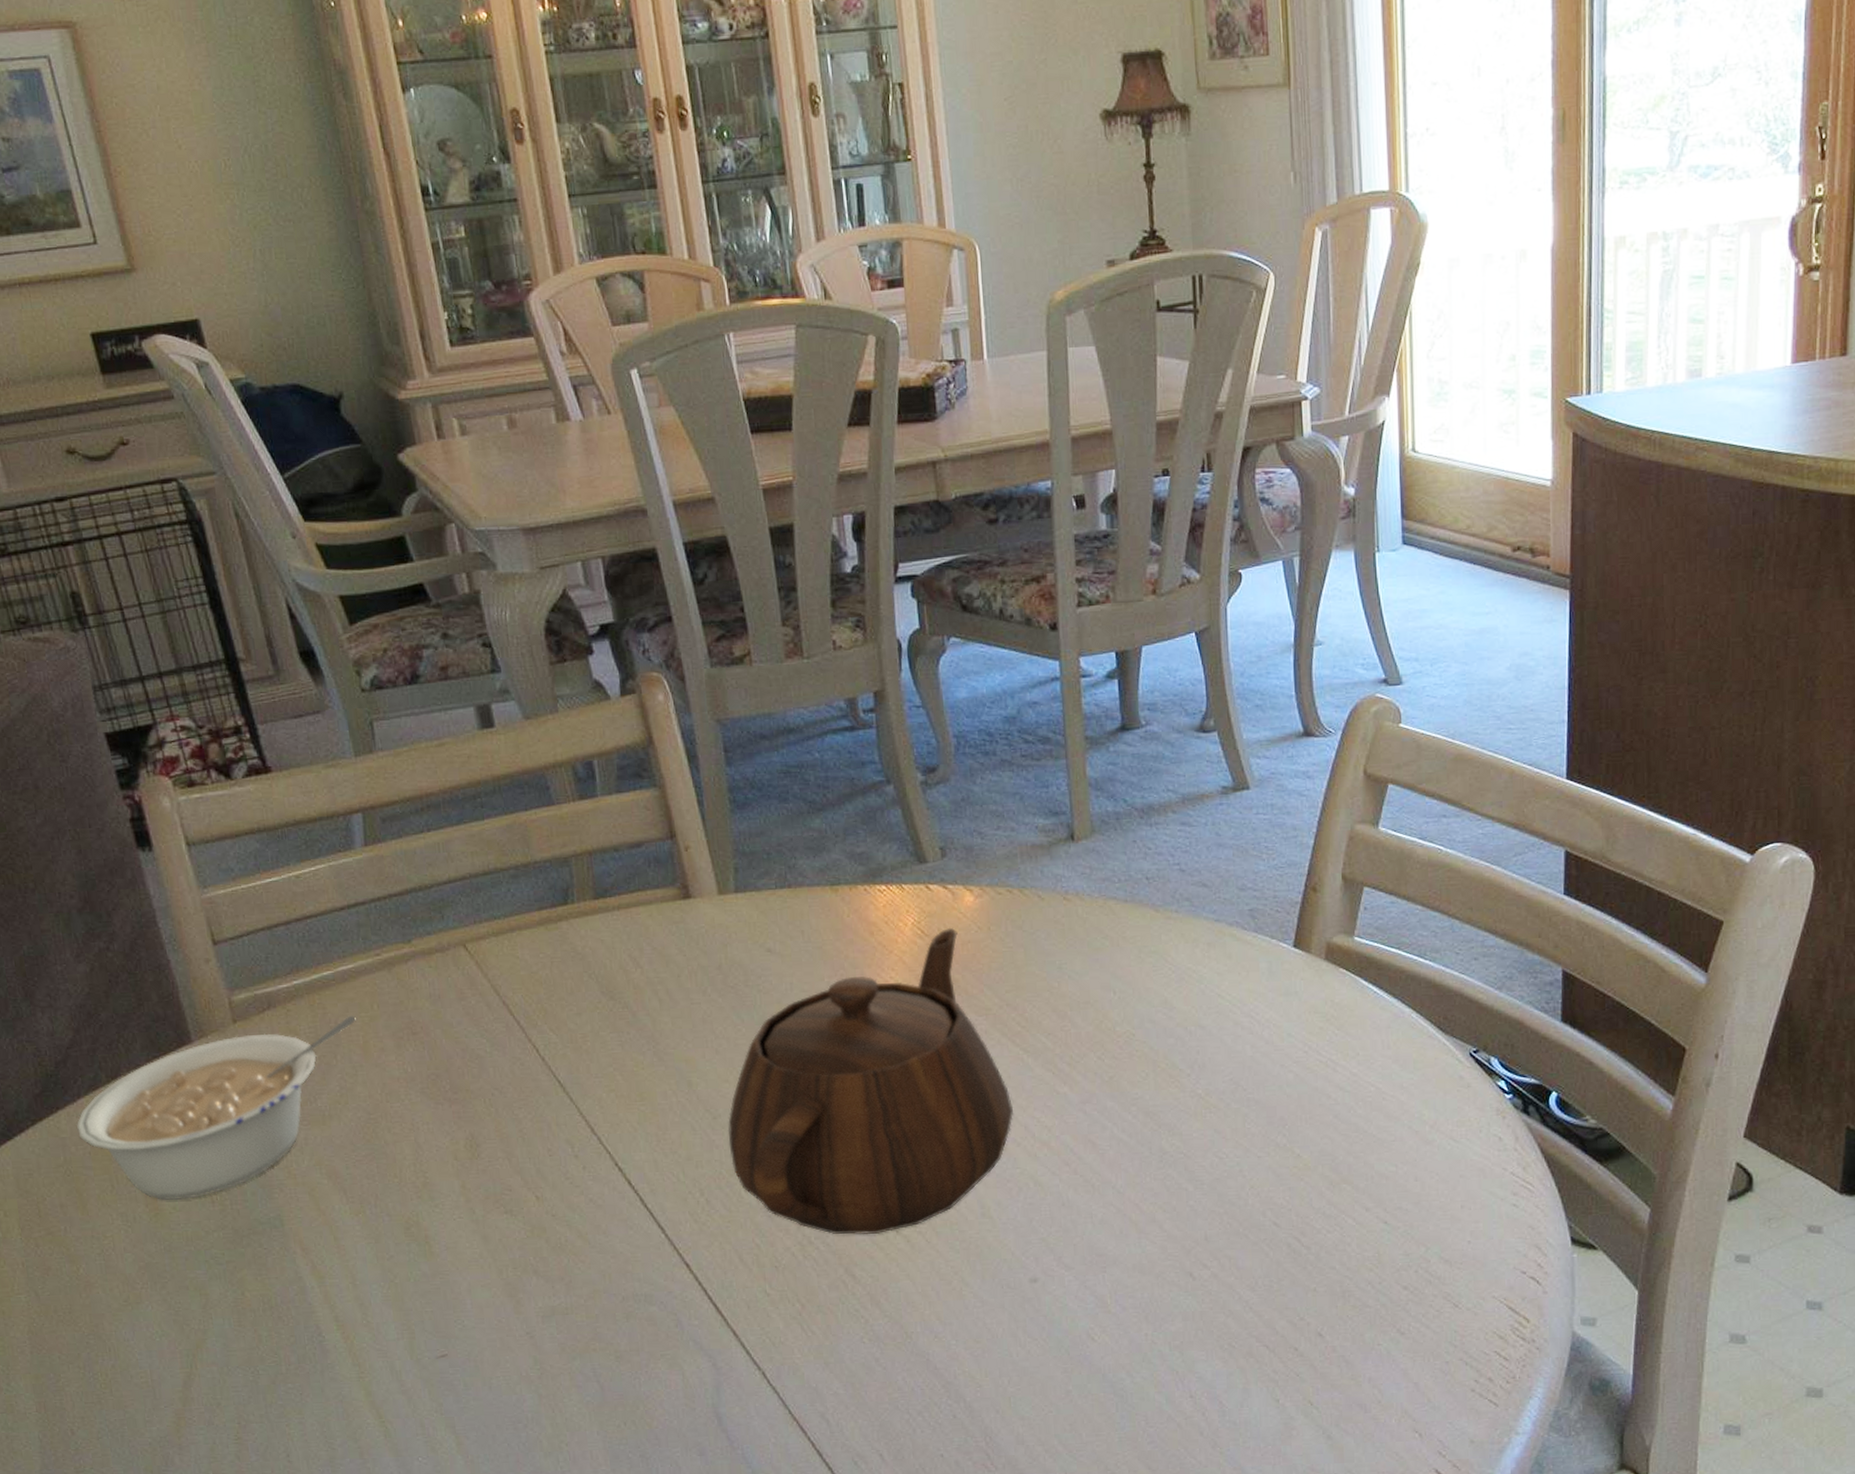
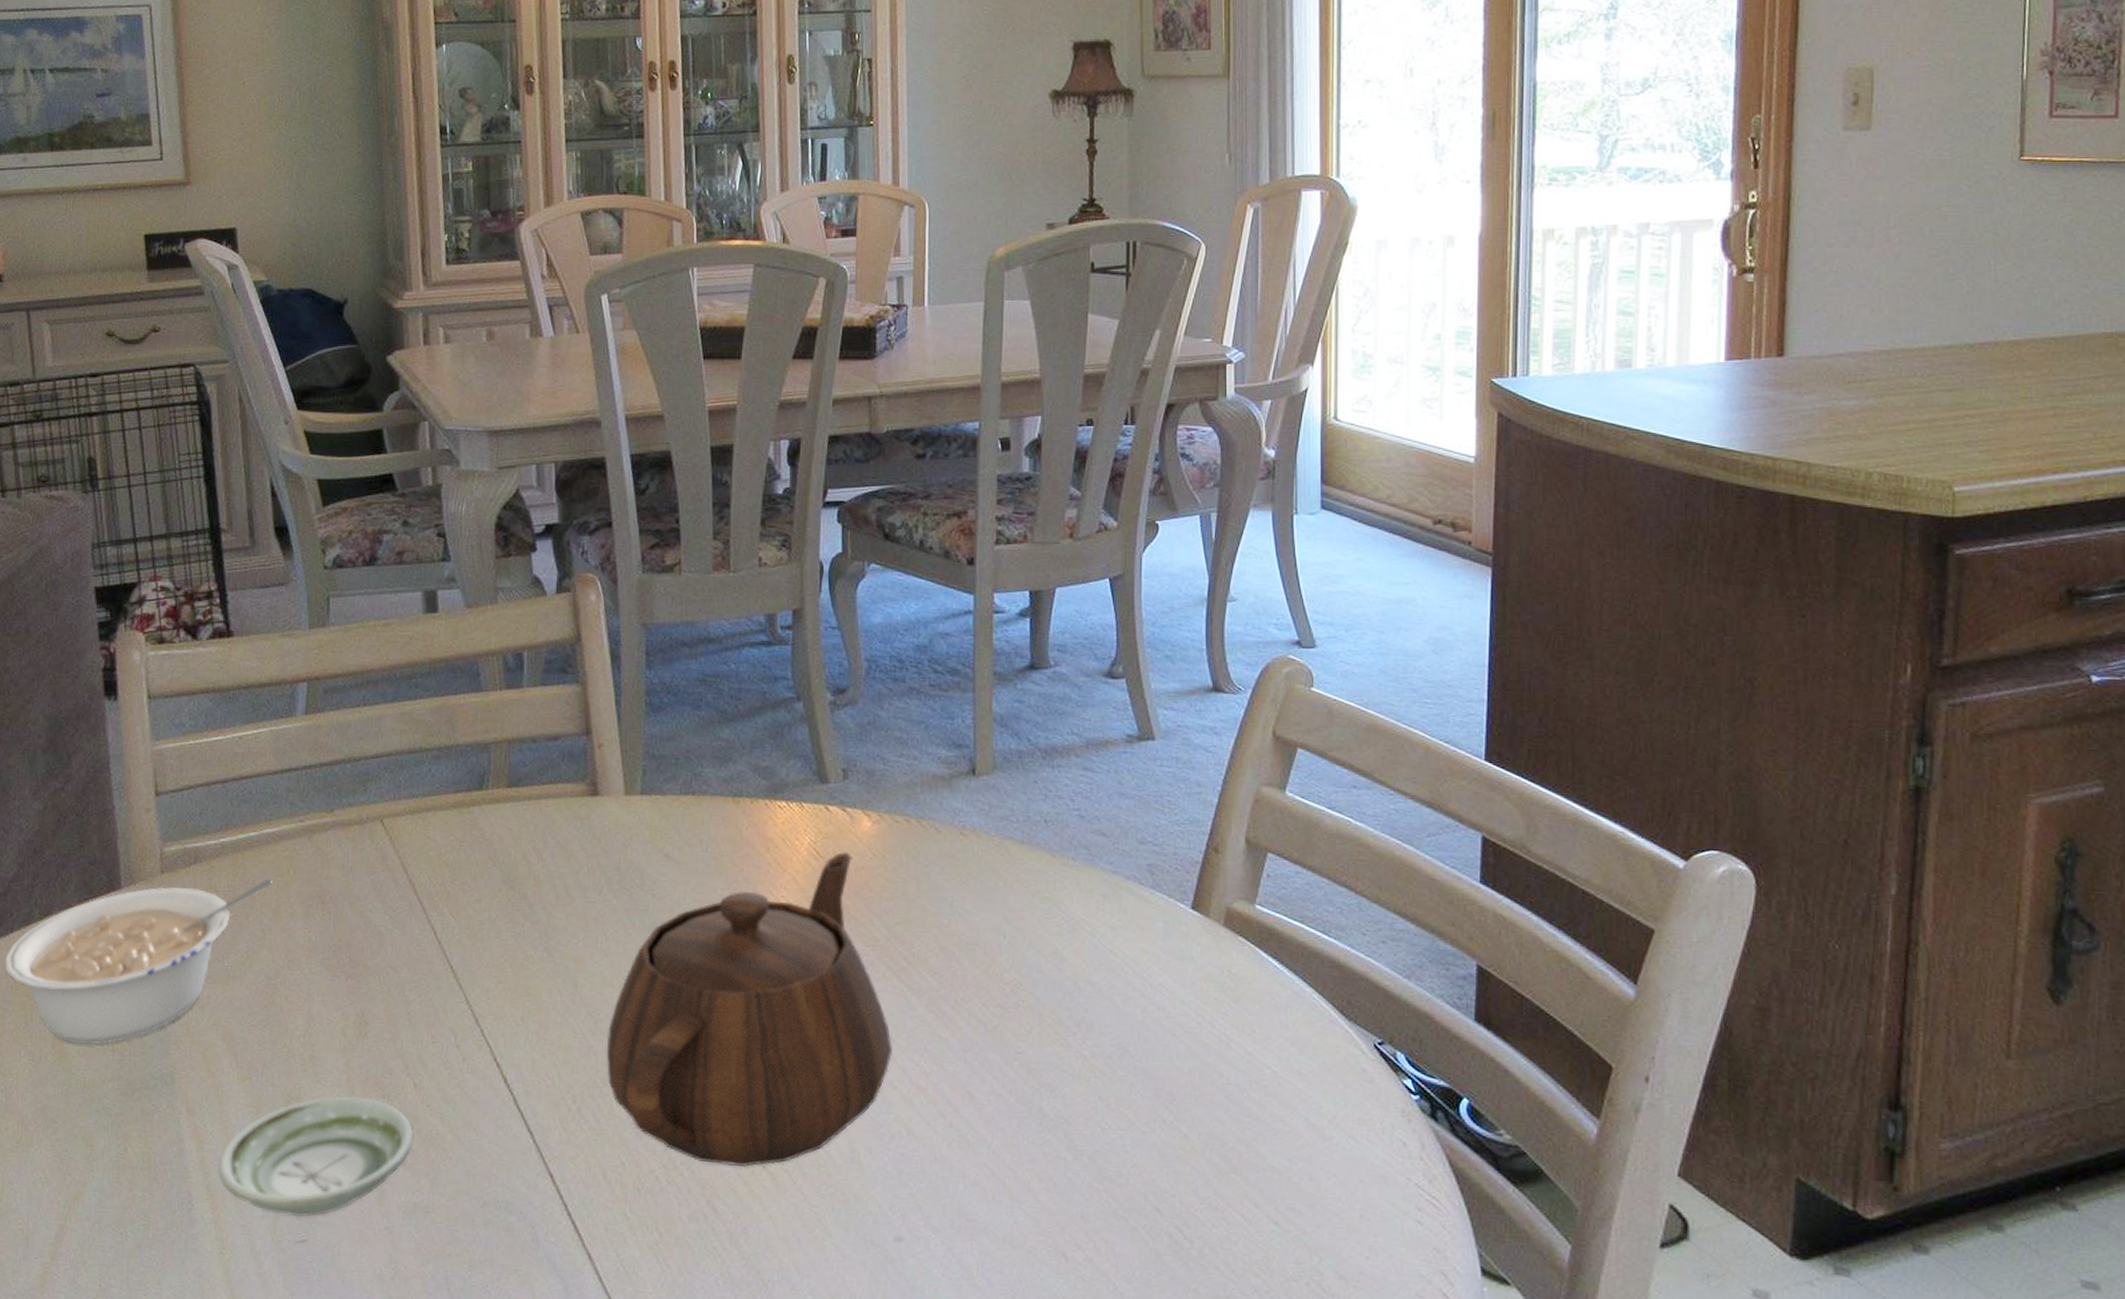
saucer: none [343,1215,543,1334] -> present [218,1096,414,1217]

